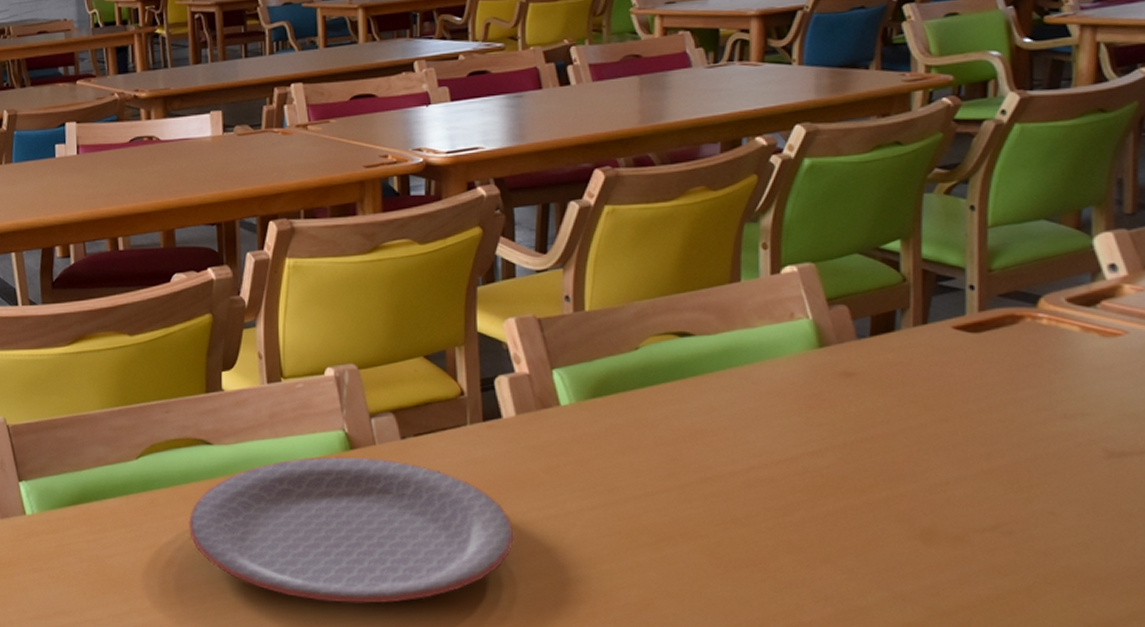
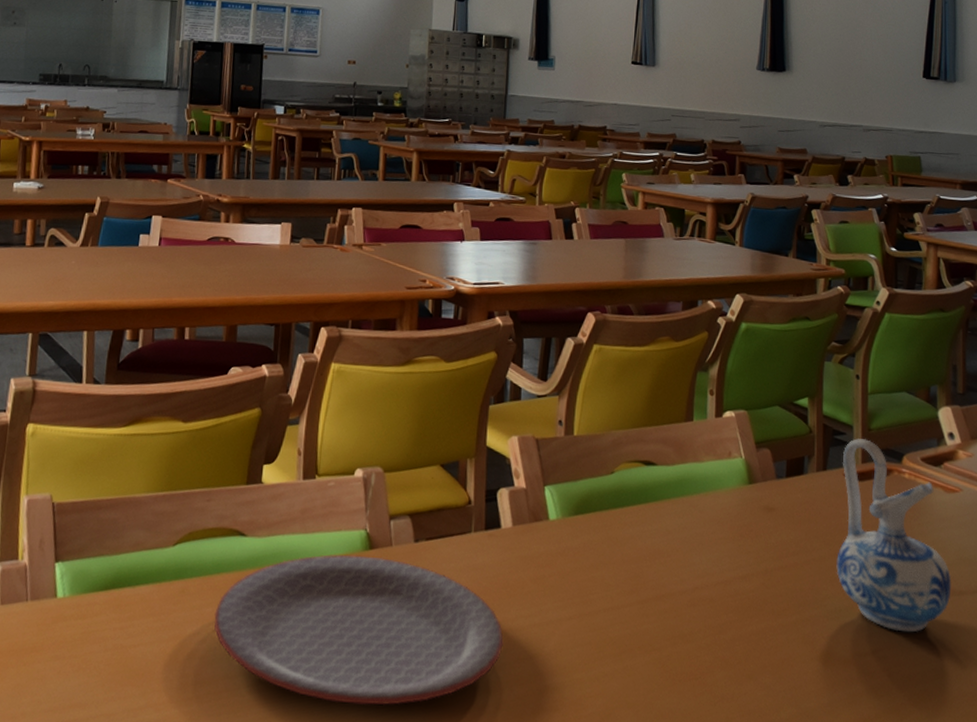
ceramic pitcher: none [942,282,1110,503] -> present [836,438,952,633]

